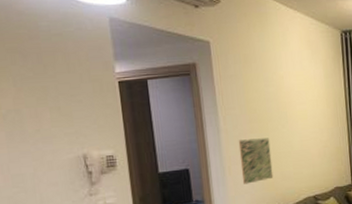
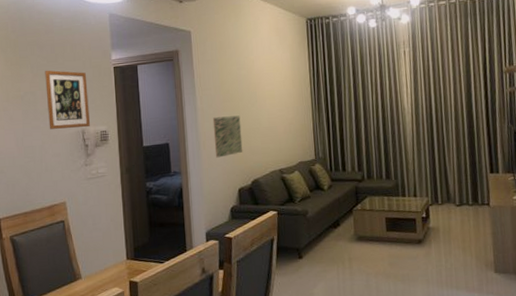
picture frame: none [31,83,93,154] -> present [45,70,90,129]

